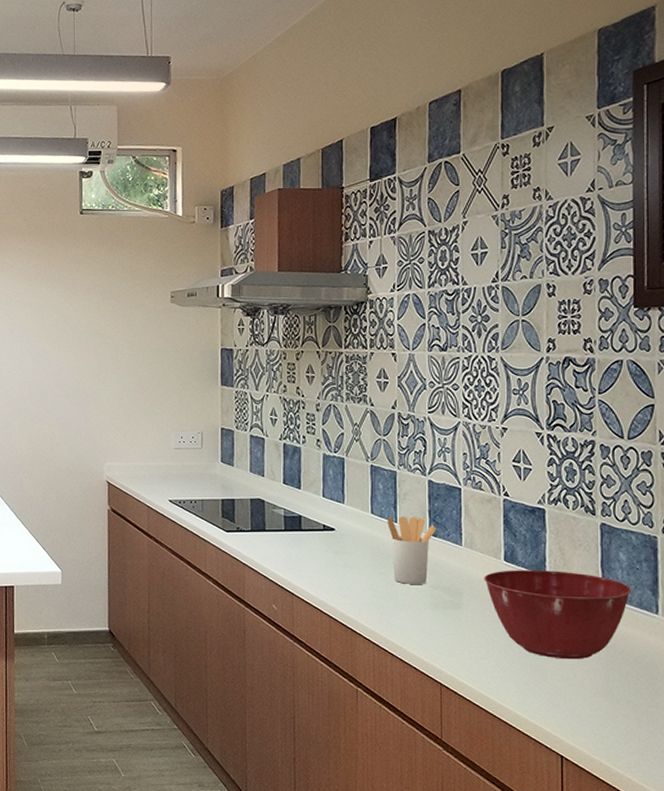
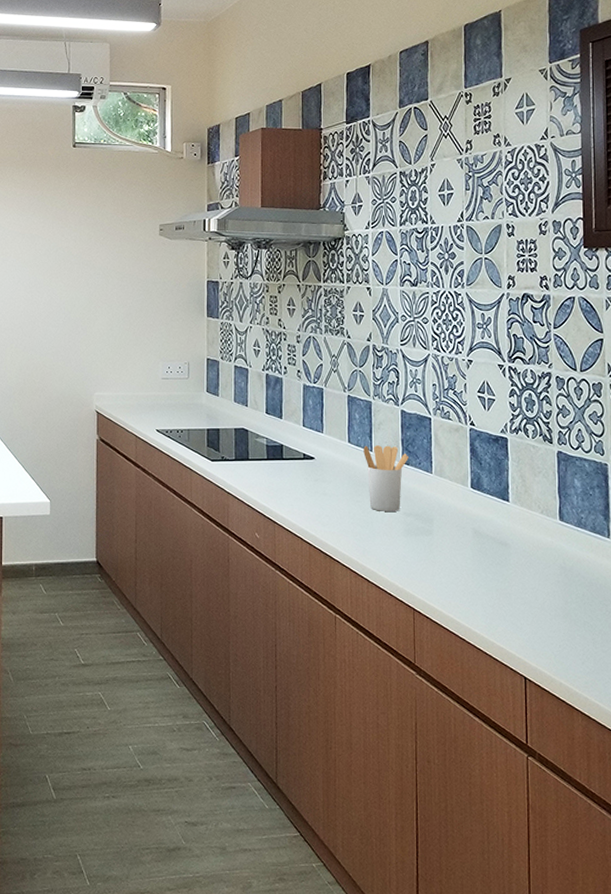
mixing bowl: present [484,570,632,660] -> none [452,497,586,583]

